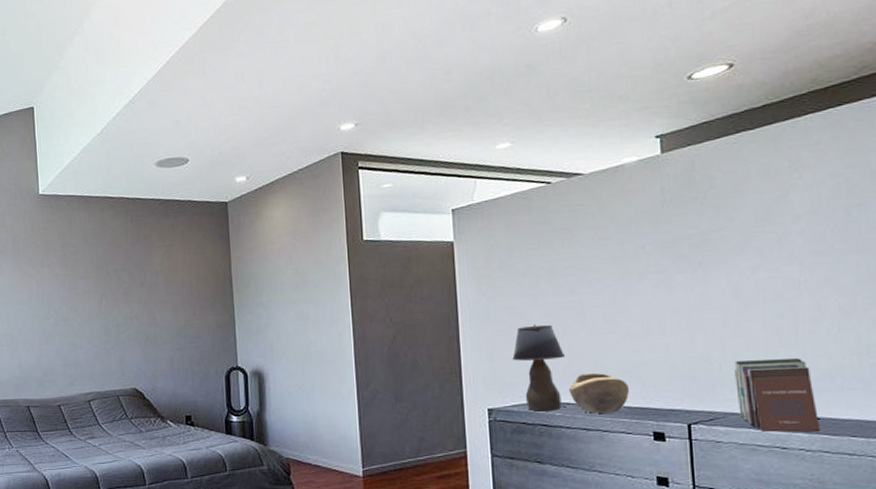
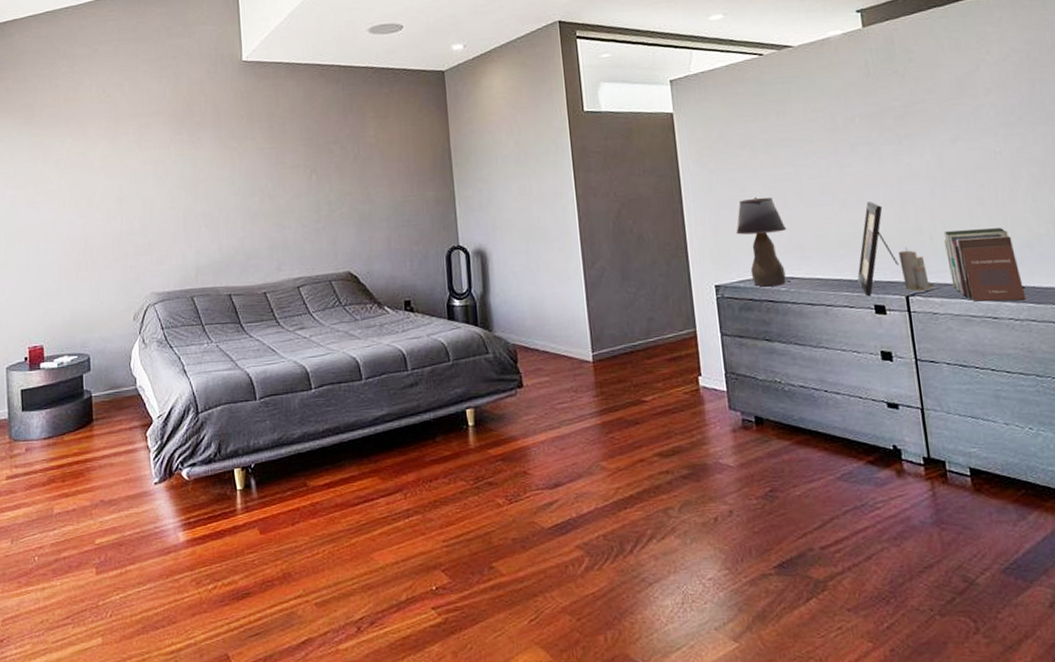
decorative bowl: present [568,372,630,413] -> none [791,245,850,288]
picture frame: none [637,330,683,424] -> present [857,202,899,297]
candle: none [683,376,720,419] -> present [899,247,934,291]

